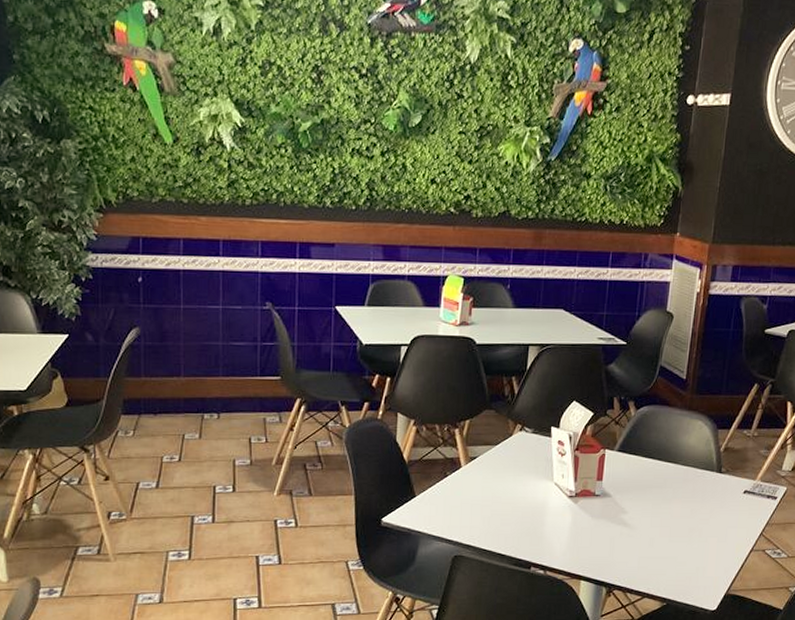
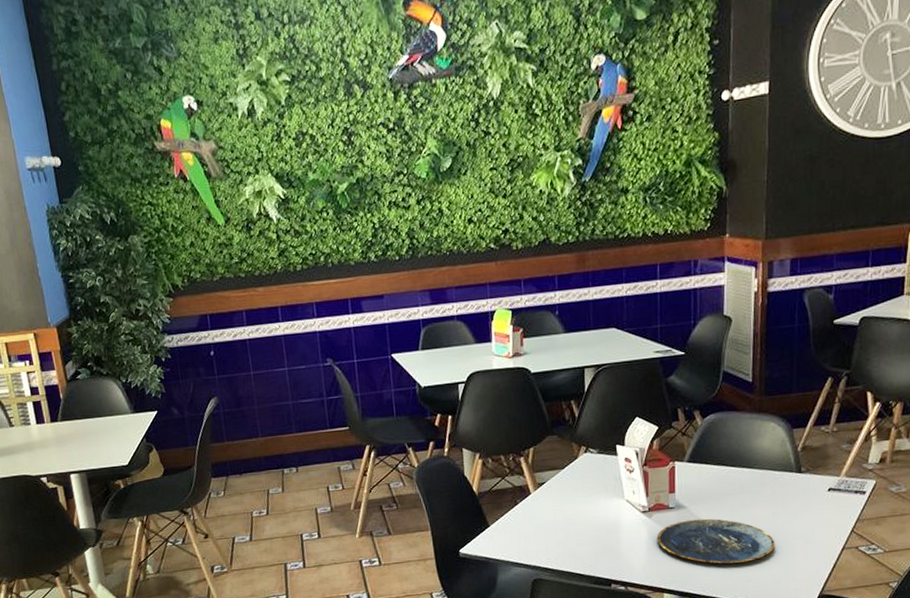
plate: none [580,509,691,557] -> present [656,518,775,565]

